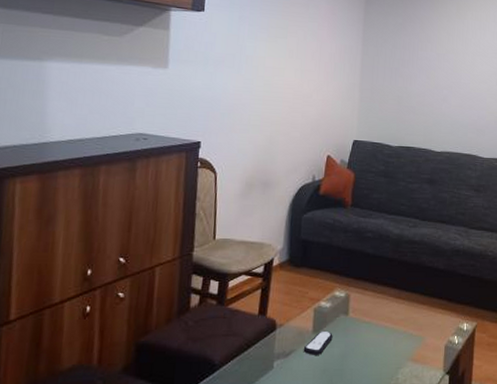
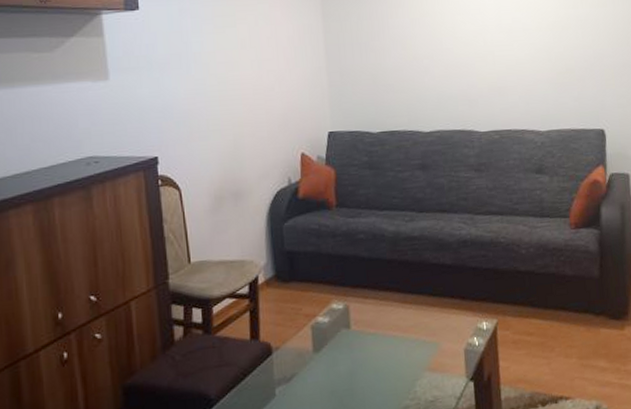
remote control: present [303,330,333,355] -> none [305,348,337,377]

